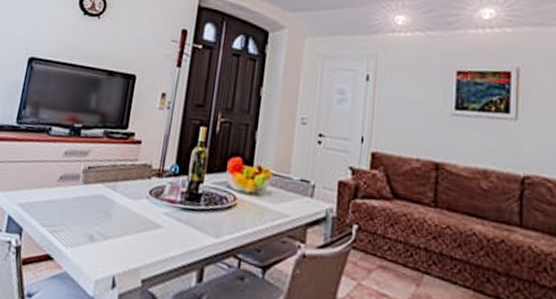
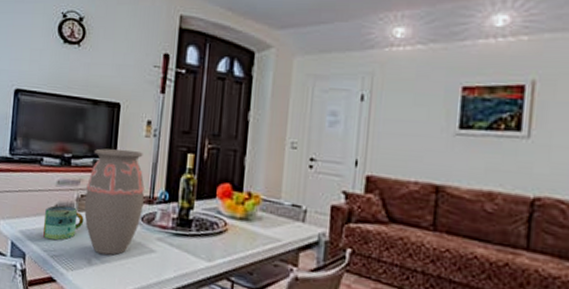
mug: none [44,177,90,215] -> present [42,205,84,241]
decorative vase: none [90,119,156,231] -> present [84,148,145,255]

